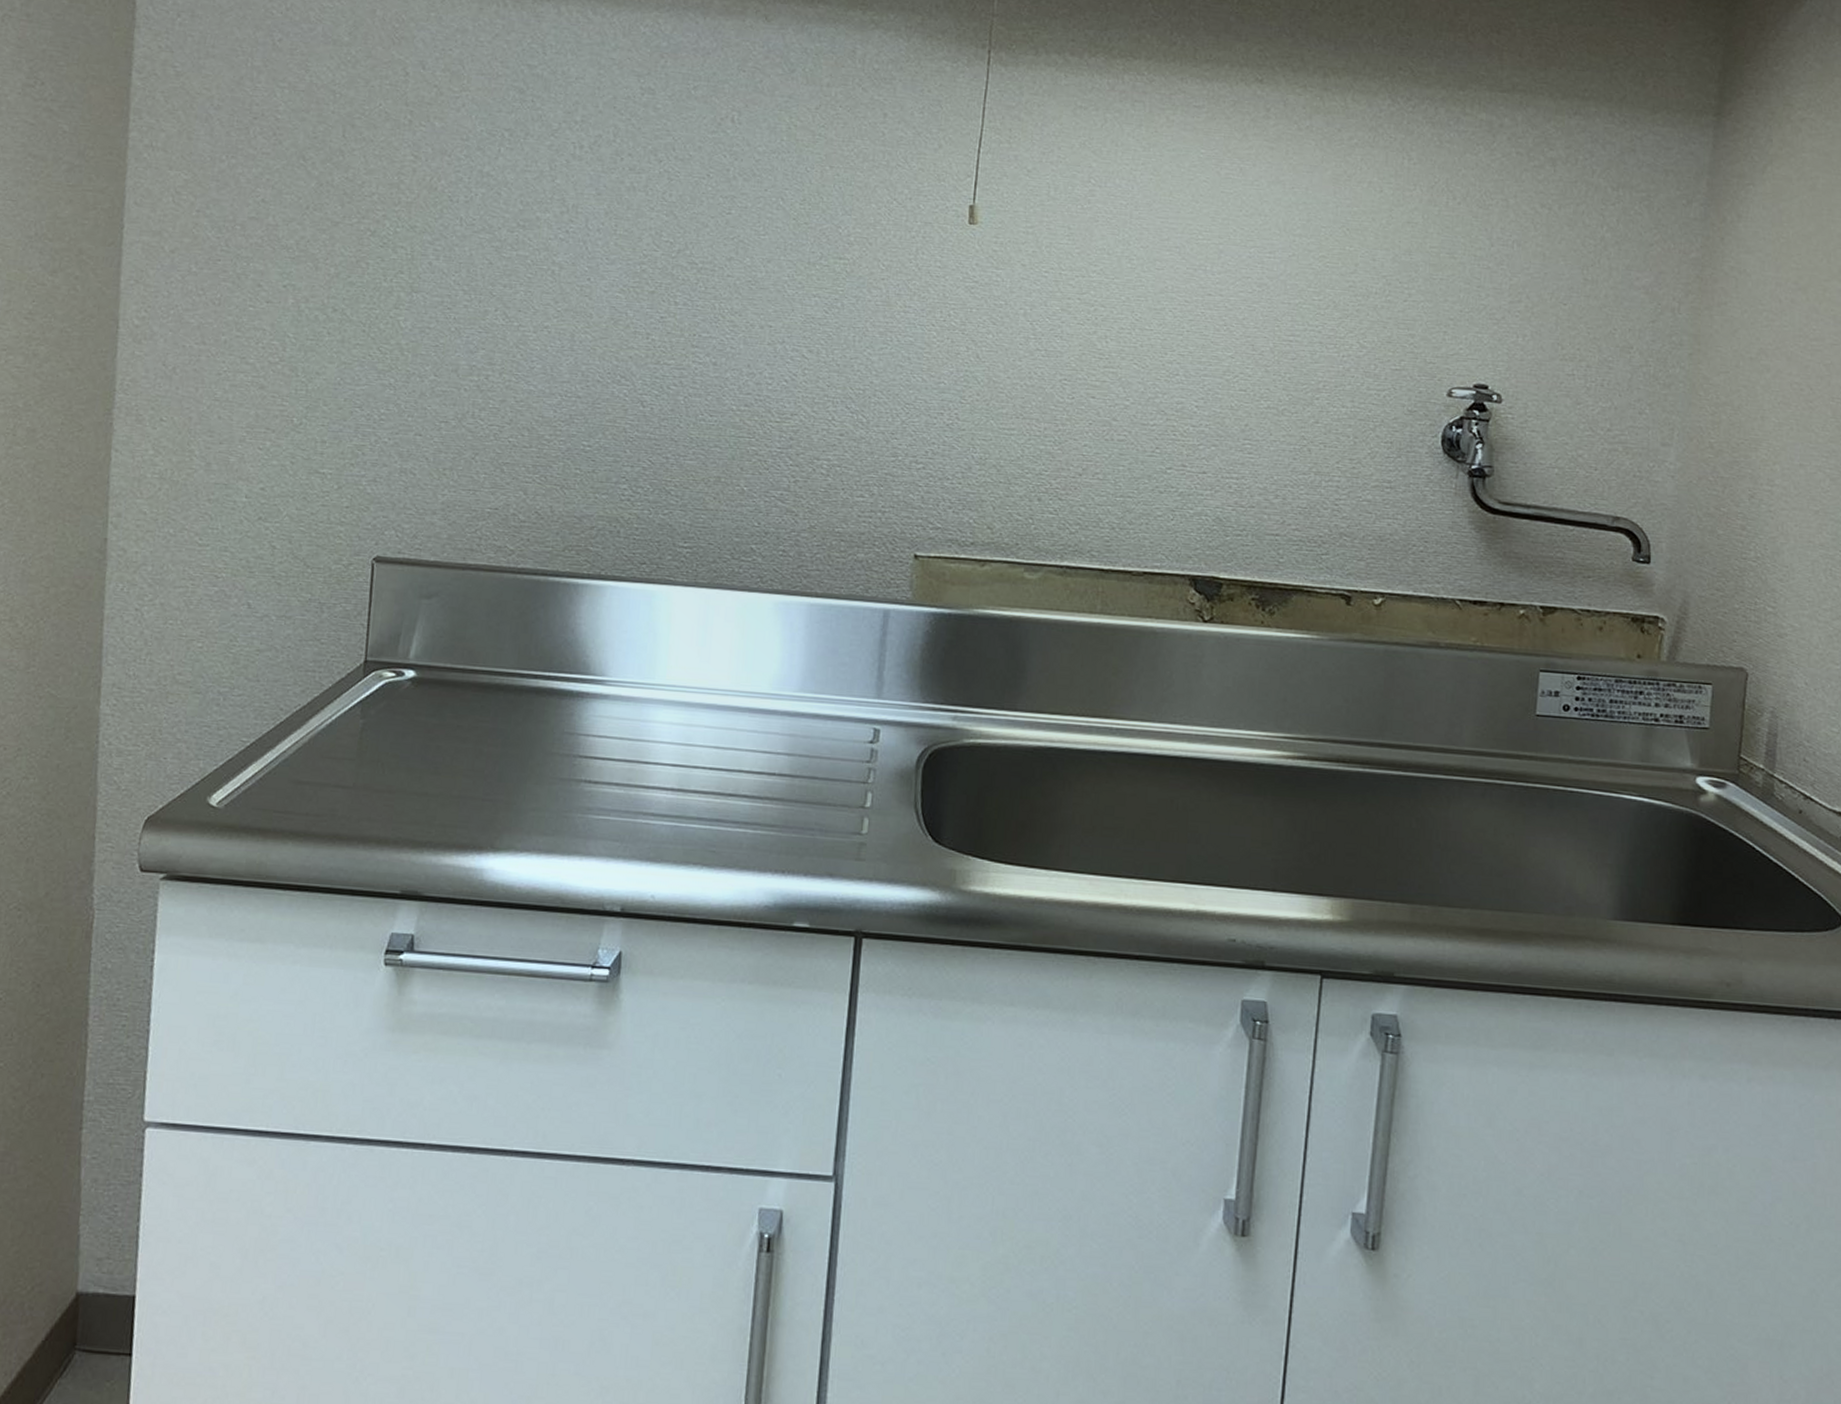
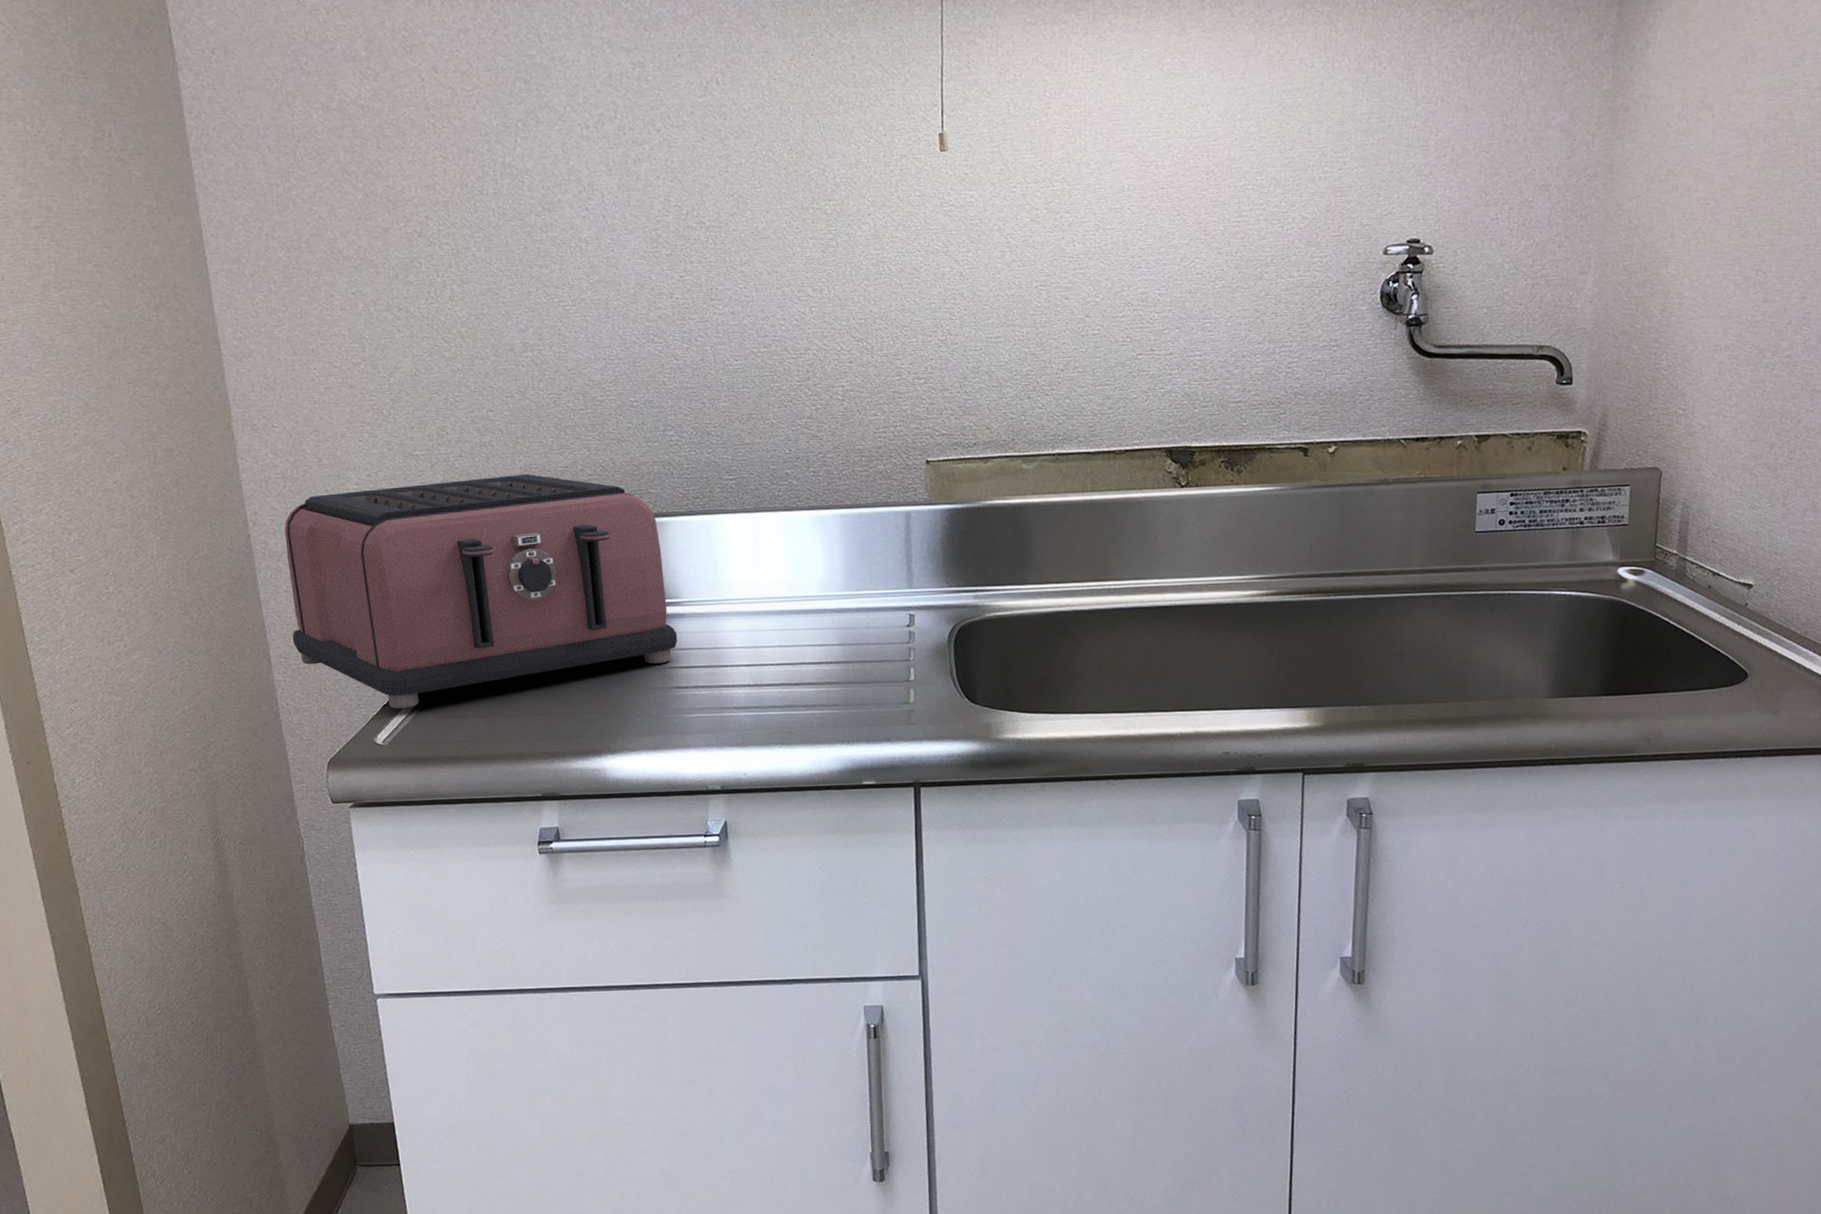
toaster: none [132,503,596,767] -> present [284,473,678,709]

